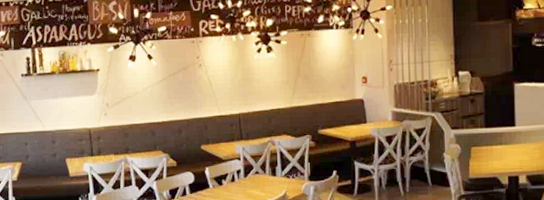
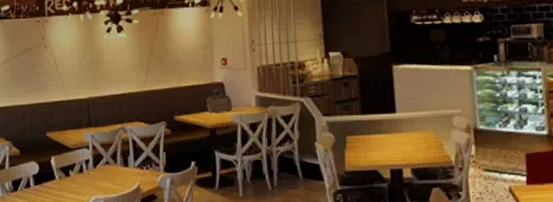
handbag: none [347,103,371,128] -> present [206,87,233,114]

